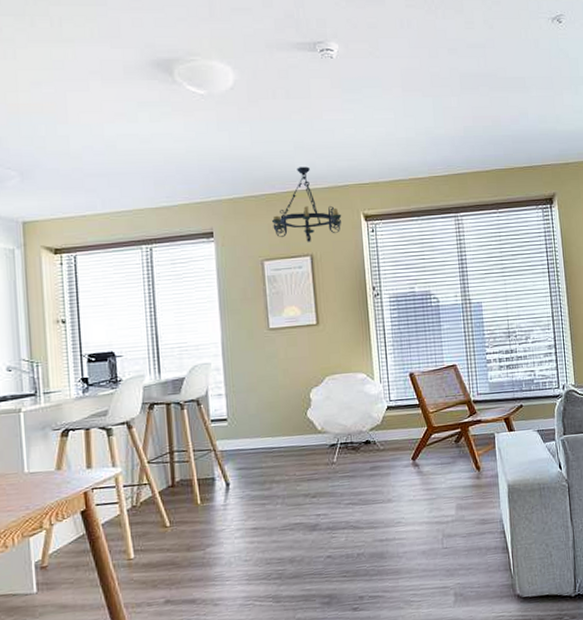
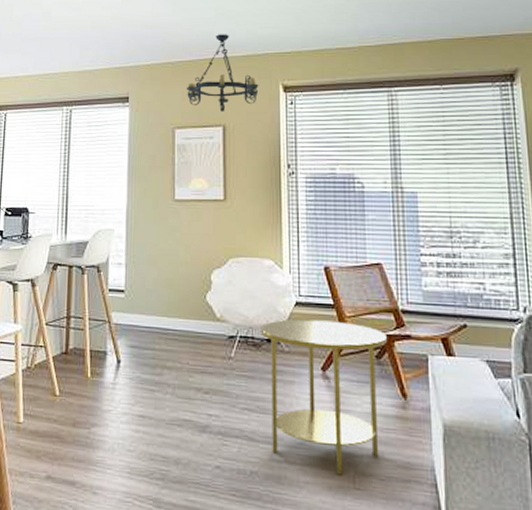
side table: none [358,417,464,541] -> present [260,319,388,475]

